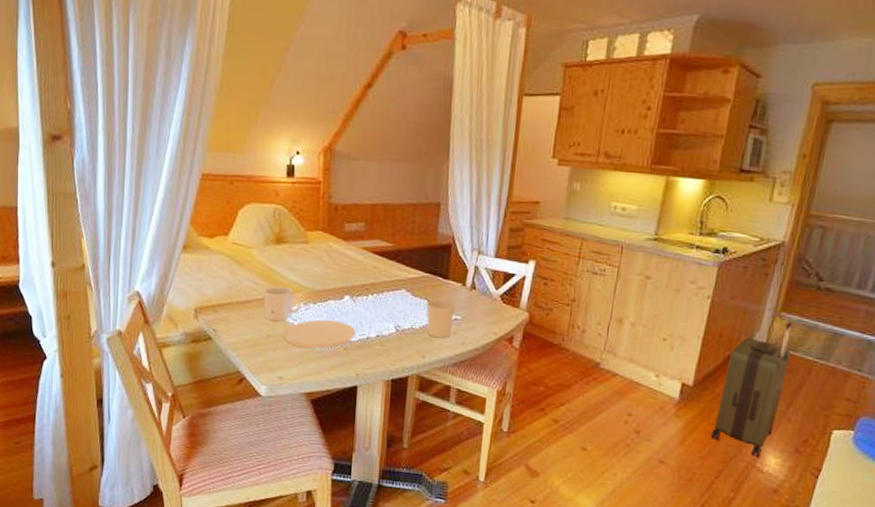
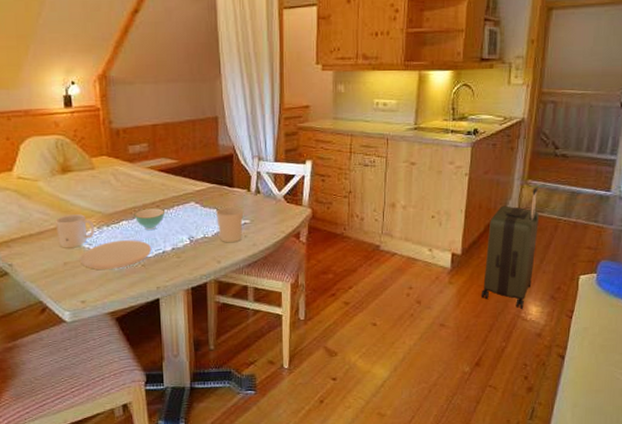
bowl: none [342,290,375,314] -> present [134,208,166,231]

